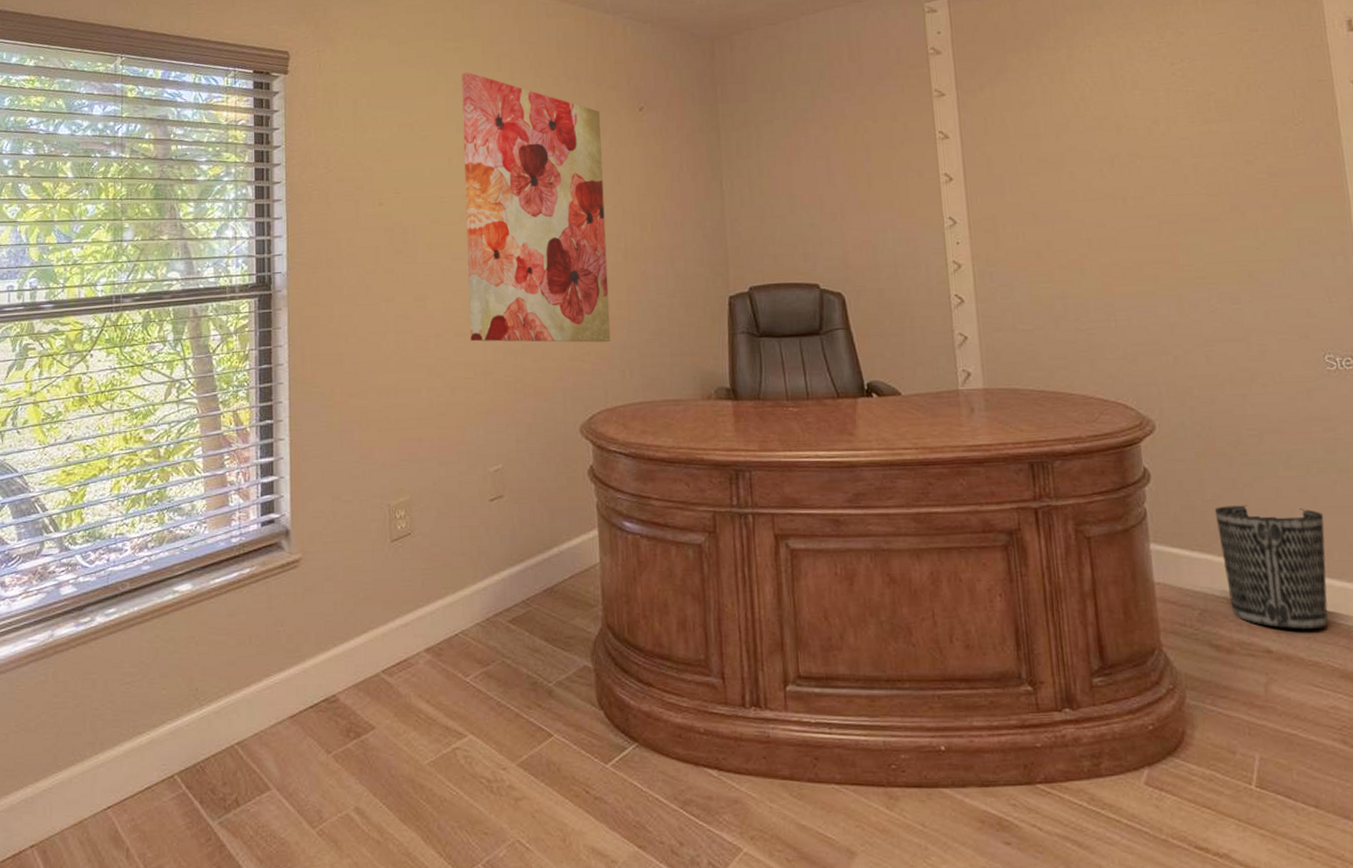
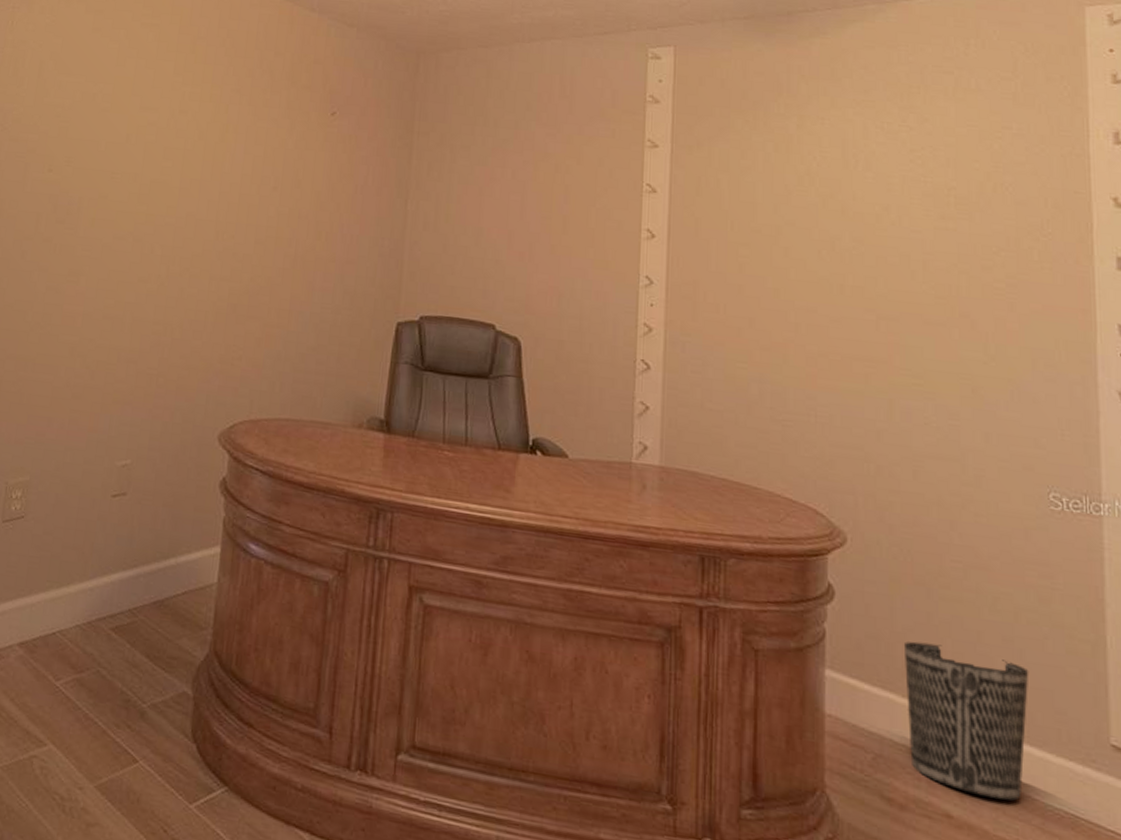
wall art: present [461,72,611,343] -> none [119,50,290,350]

